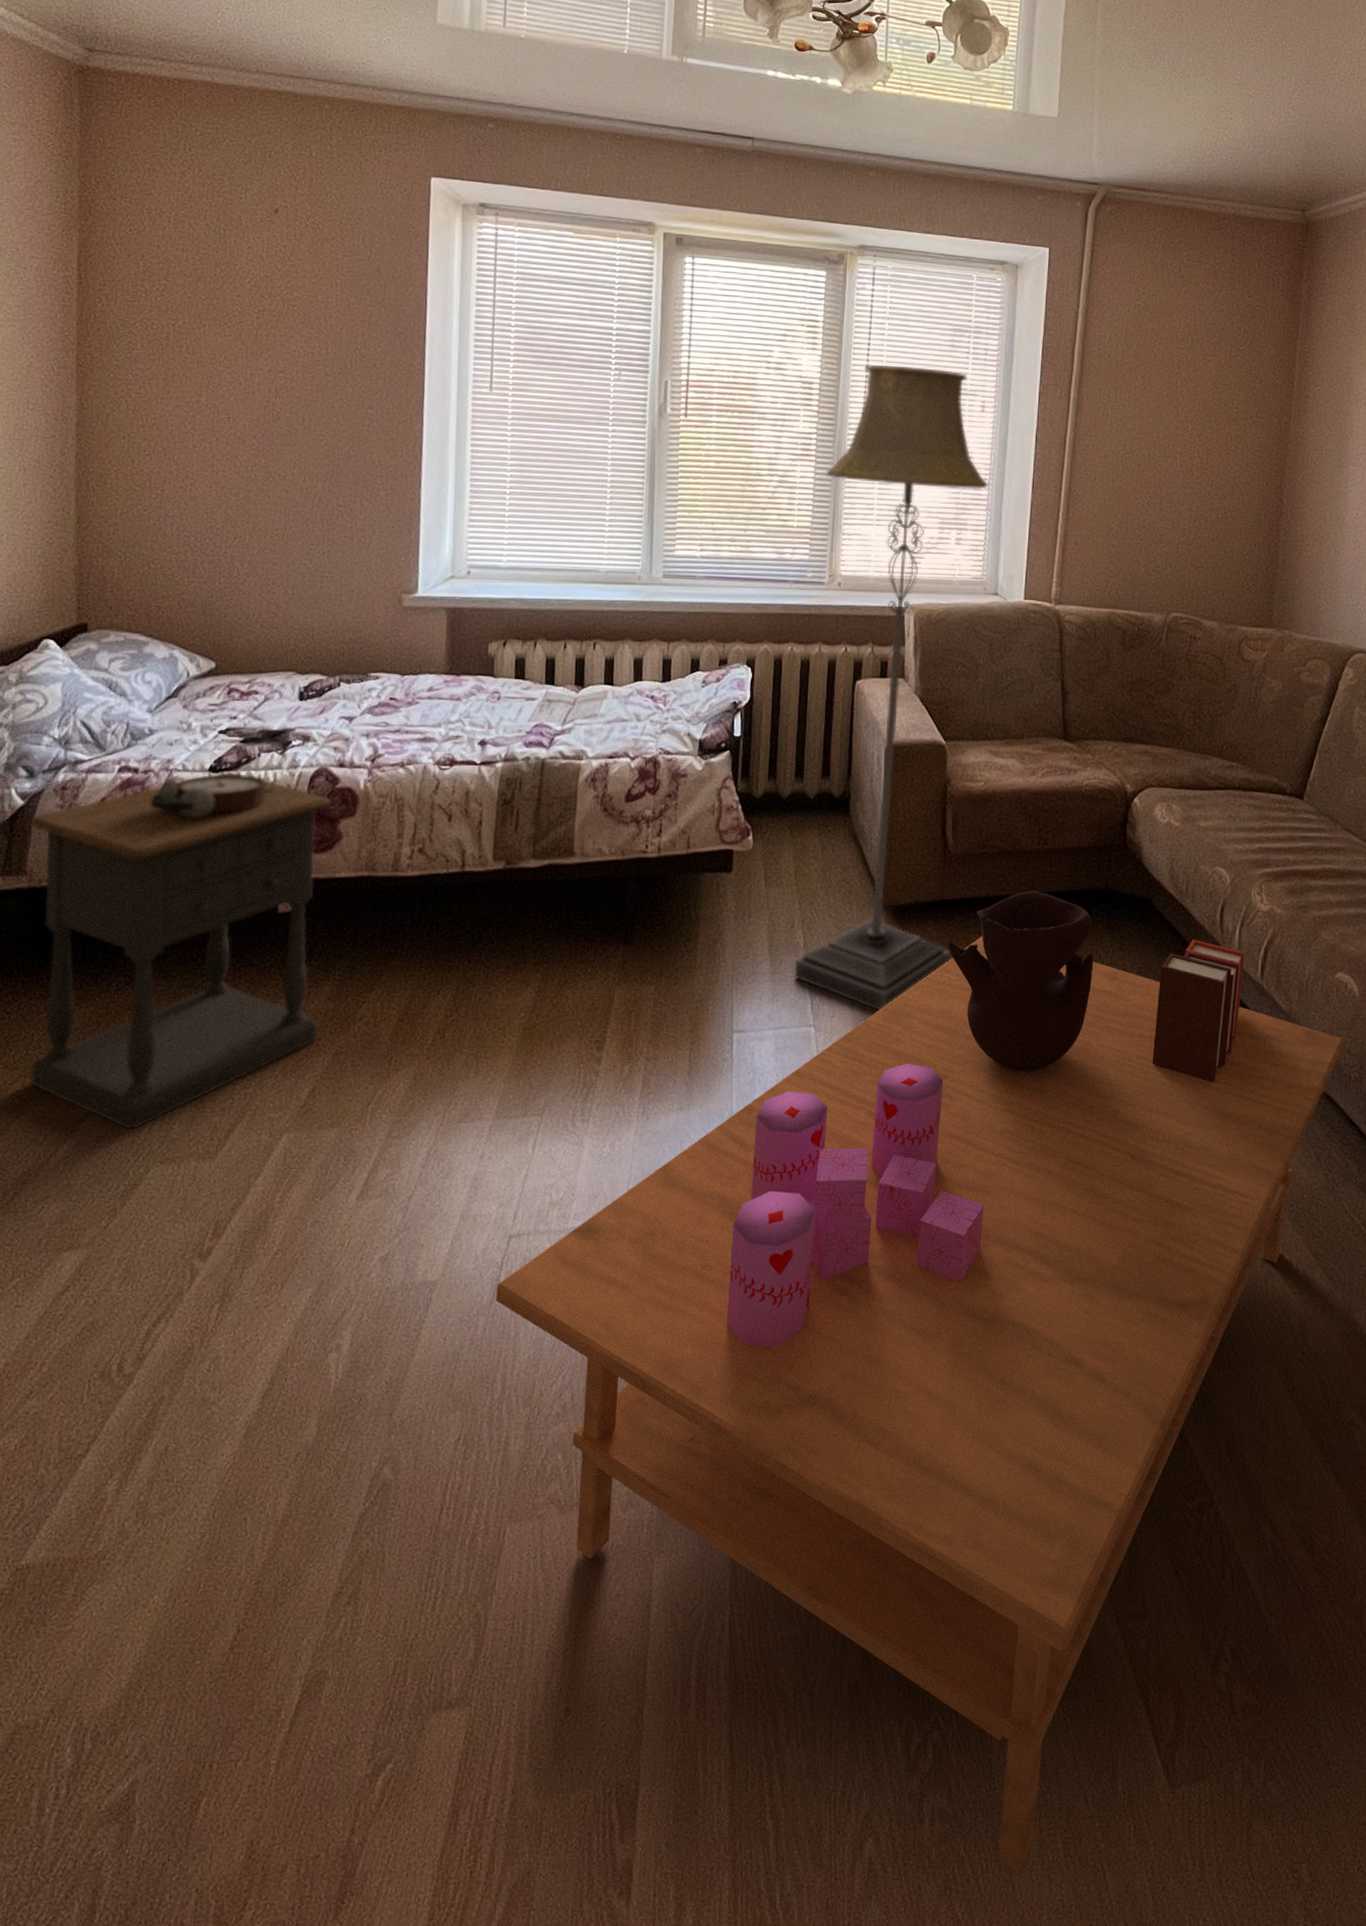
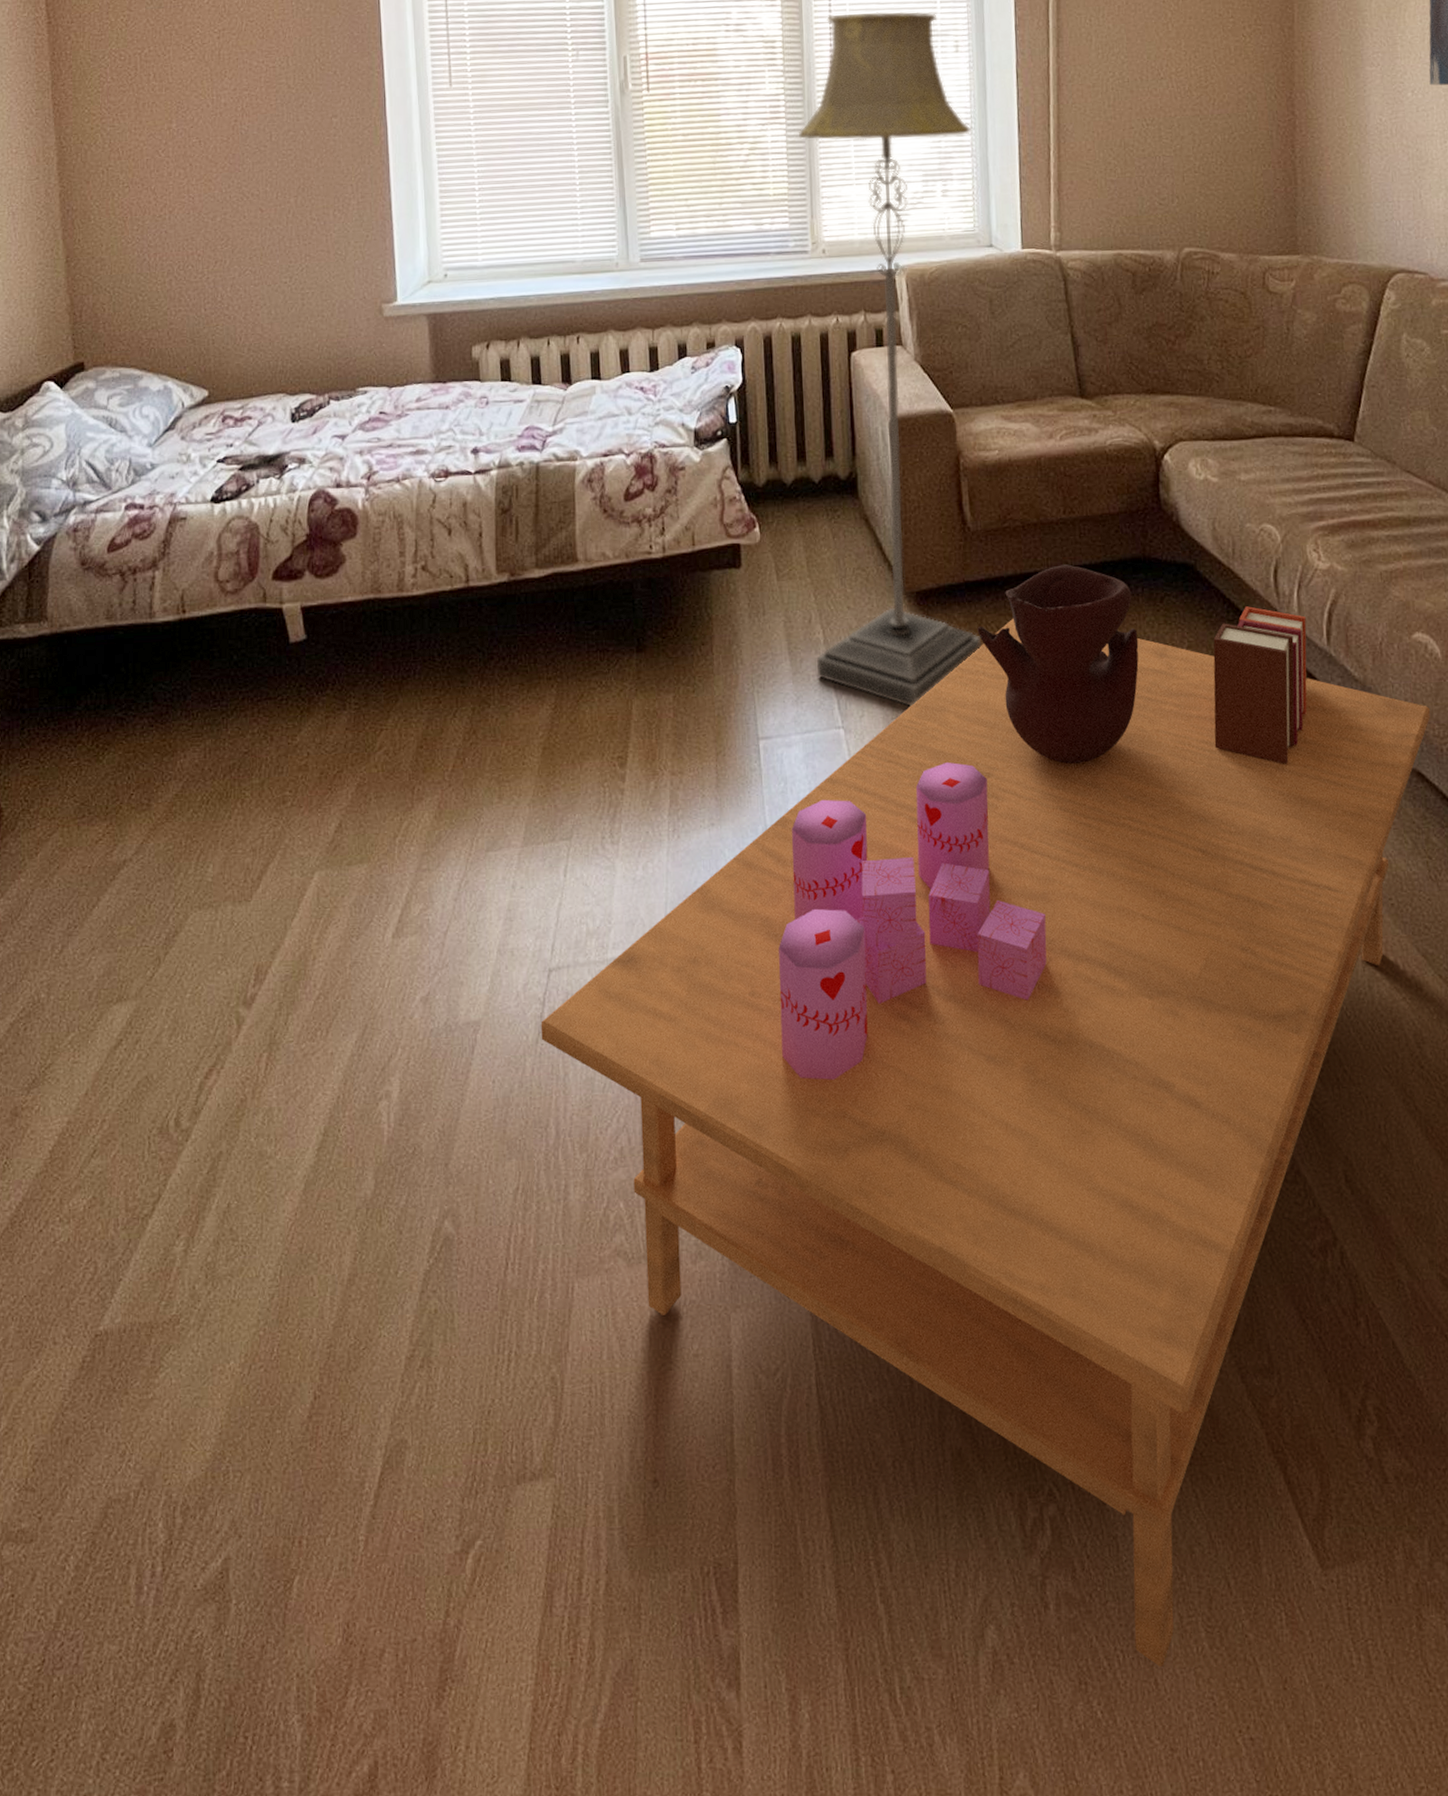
nightstand: present [29,771,330,1130] -> none [46,500,339,876]
alarm clock: present [150,774,274,819] -> none [158,502,275,552]

